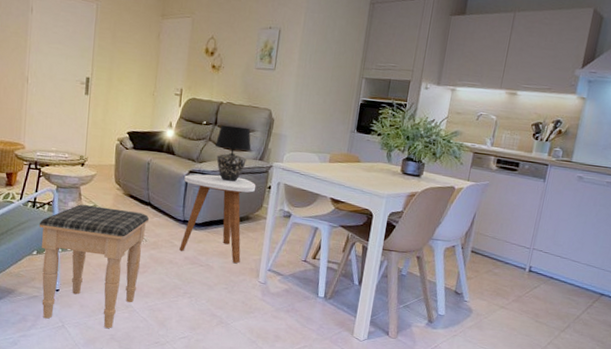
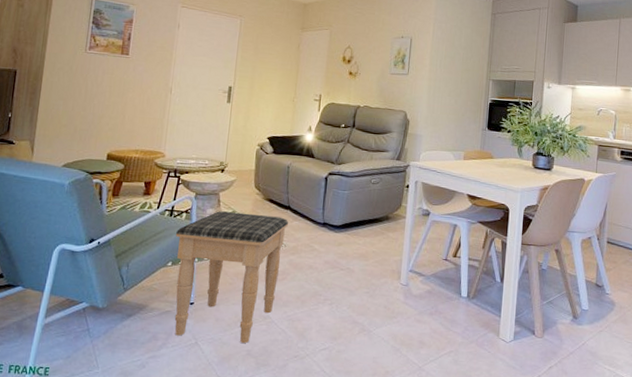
side table: present [179,174,256,264] -> none [319,175,395,266]
table lamp: present [215,125,251,182] -> none [354,127,389,183]

